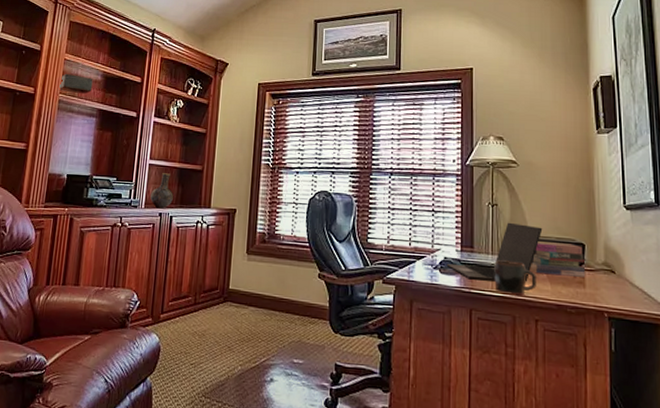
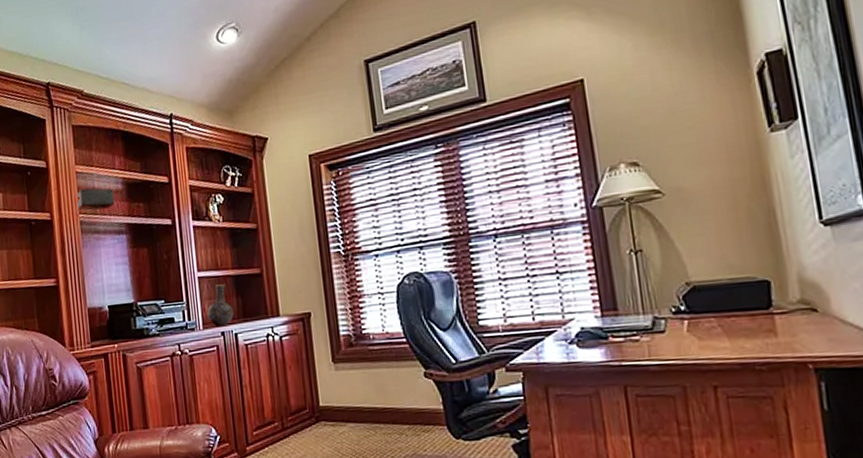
laptop: present [446,222,543,282] -> none [584,269,709,350]
mug: present [494,260,537,296] -> none [648,317,710,361]
books: present [529,241,586,277] -> none [697,283,777,329]

